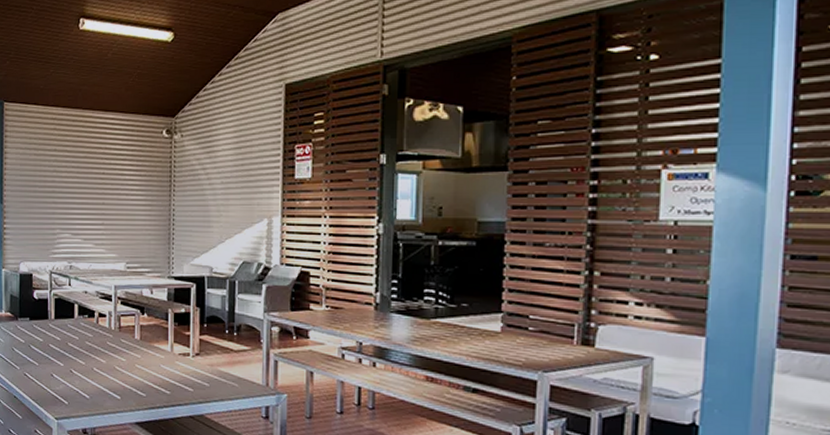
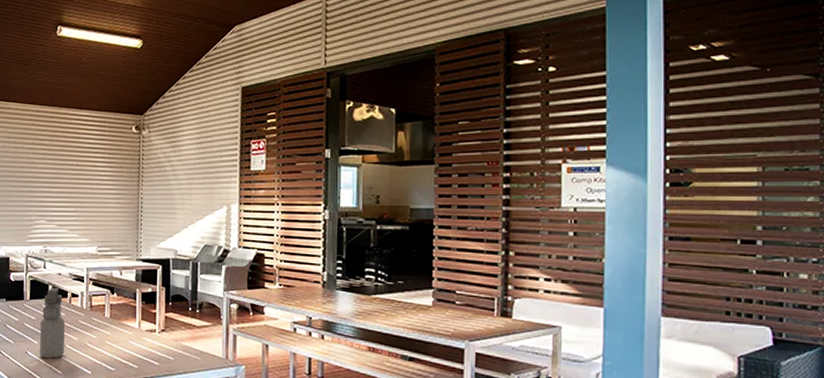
water bottle: none [66,307,92,383] -> present [40,288,65,359]

